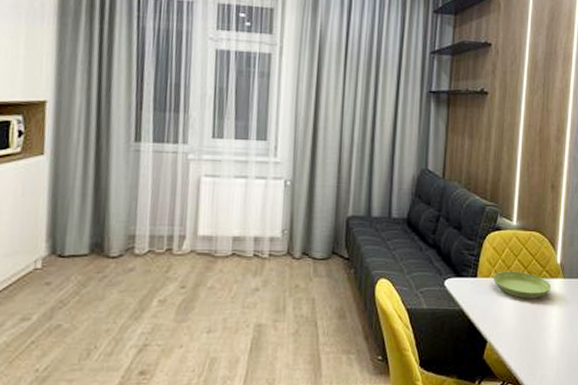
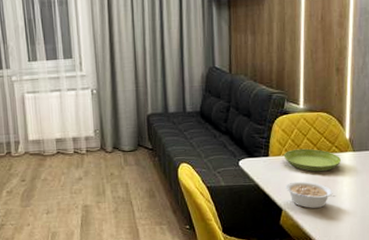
legume: none [492,309,545,341] -> present [285,181,337,208]

